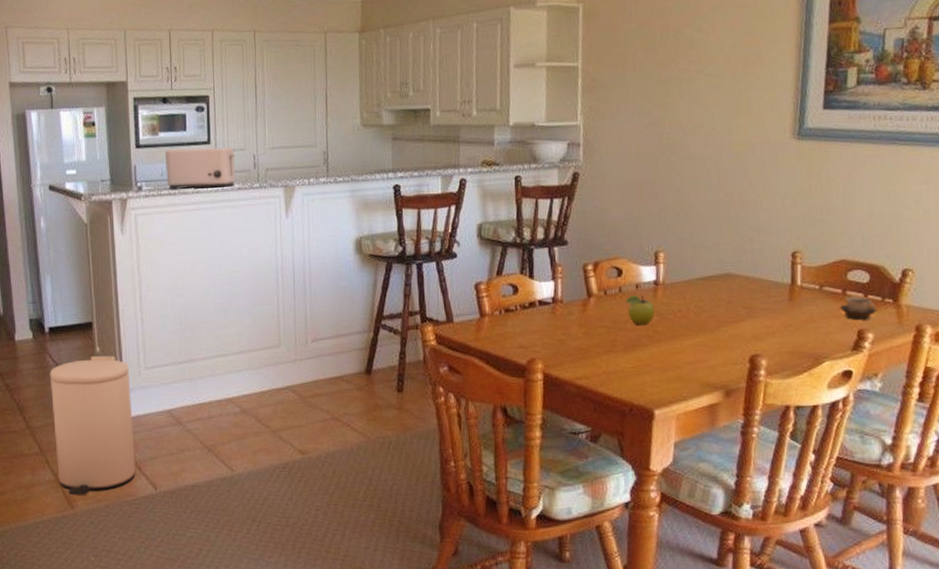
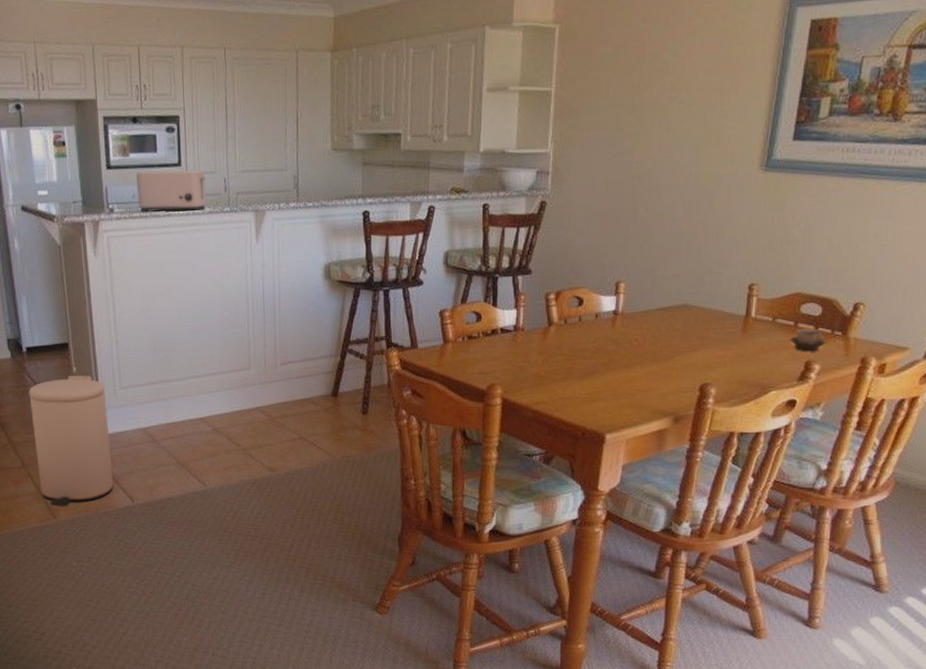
fruit: present [625,295,655,326] -> none [585,324,612,354]

